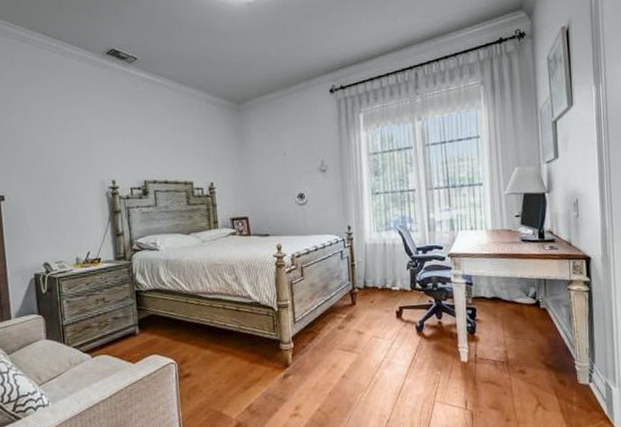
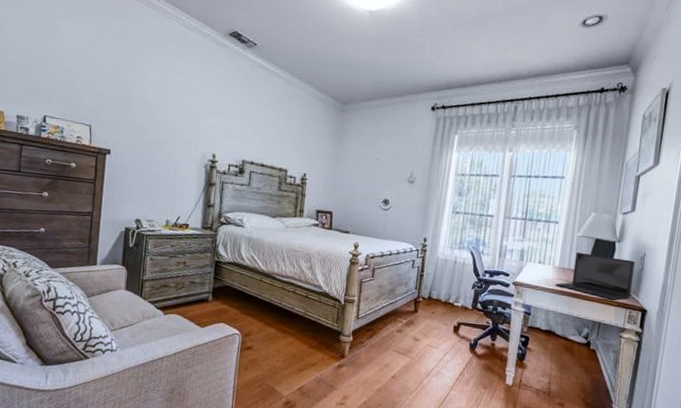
laptop: none [491,208,570,254] -> present [555,252,635,301]

